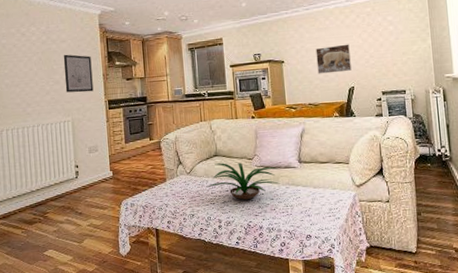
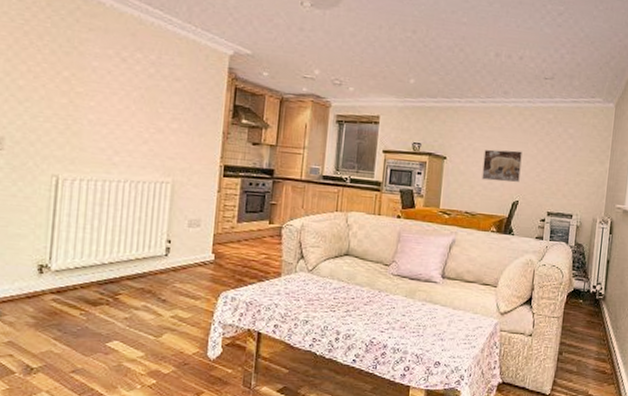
wall art: present [63,54,94,93] -> none [170,97,211,151]
plant: present [205,163,280,200] -> none [327,264,418,312]

